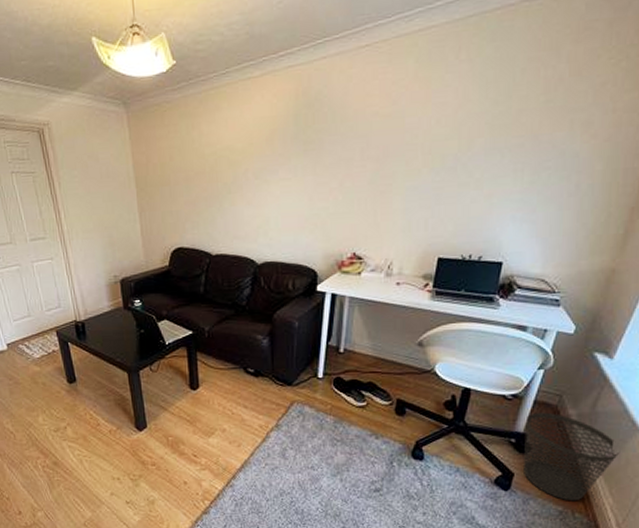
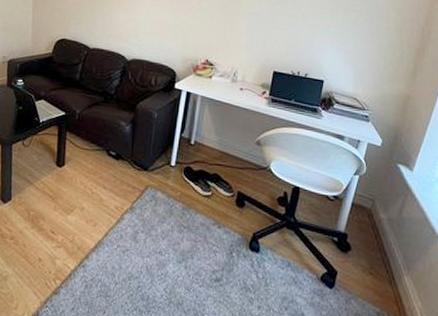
wastebasket: present [524,412,621,501] -> none [345,214,425,303]

